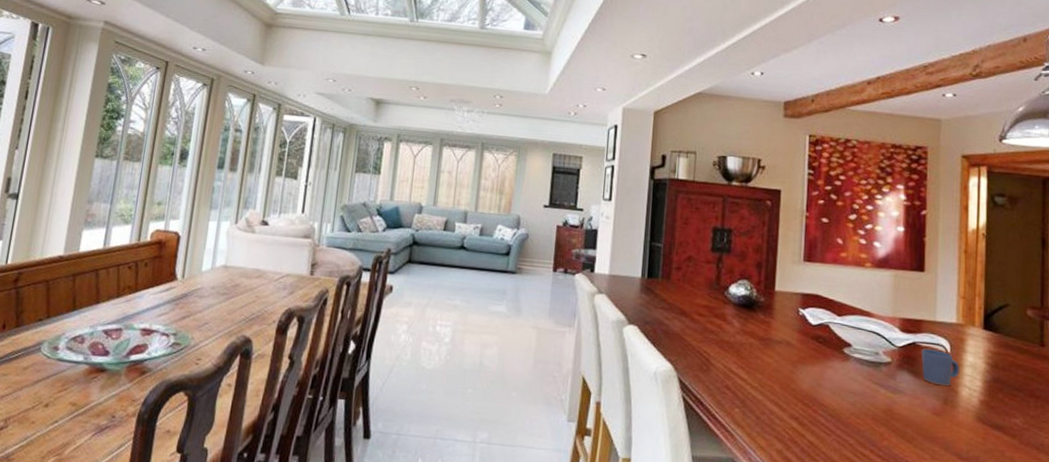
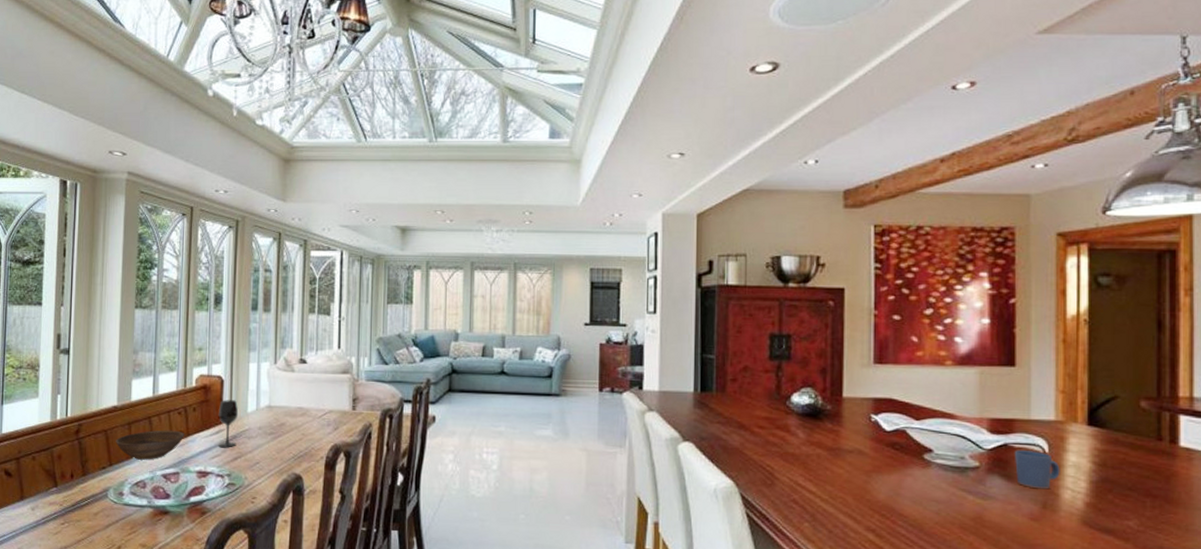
bowl: none [56,283,133,314] -> present [115,430,185,460]
wine glass: none [167,257,192,306] -> present [218,400,239,448]

